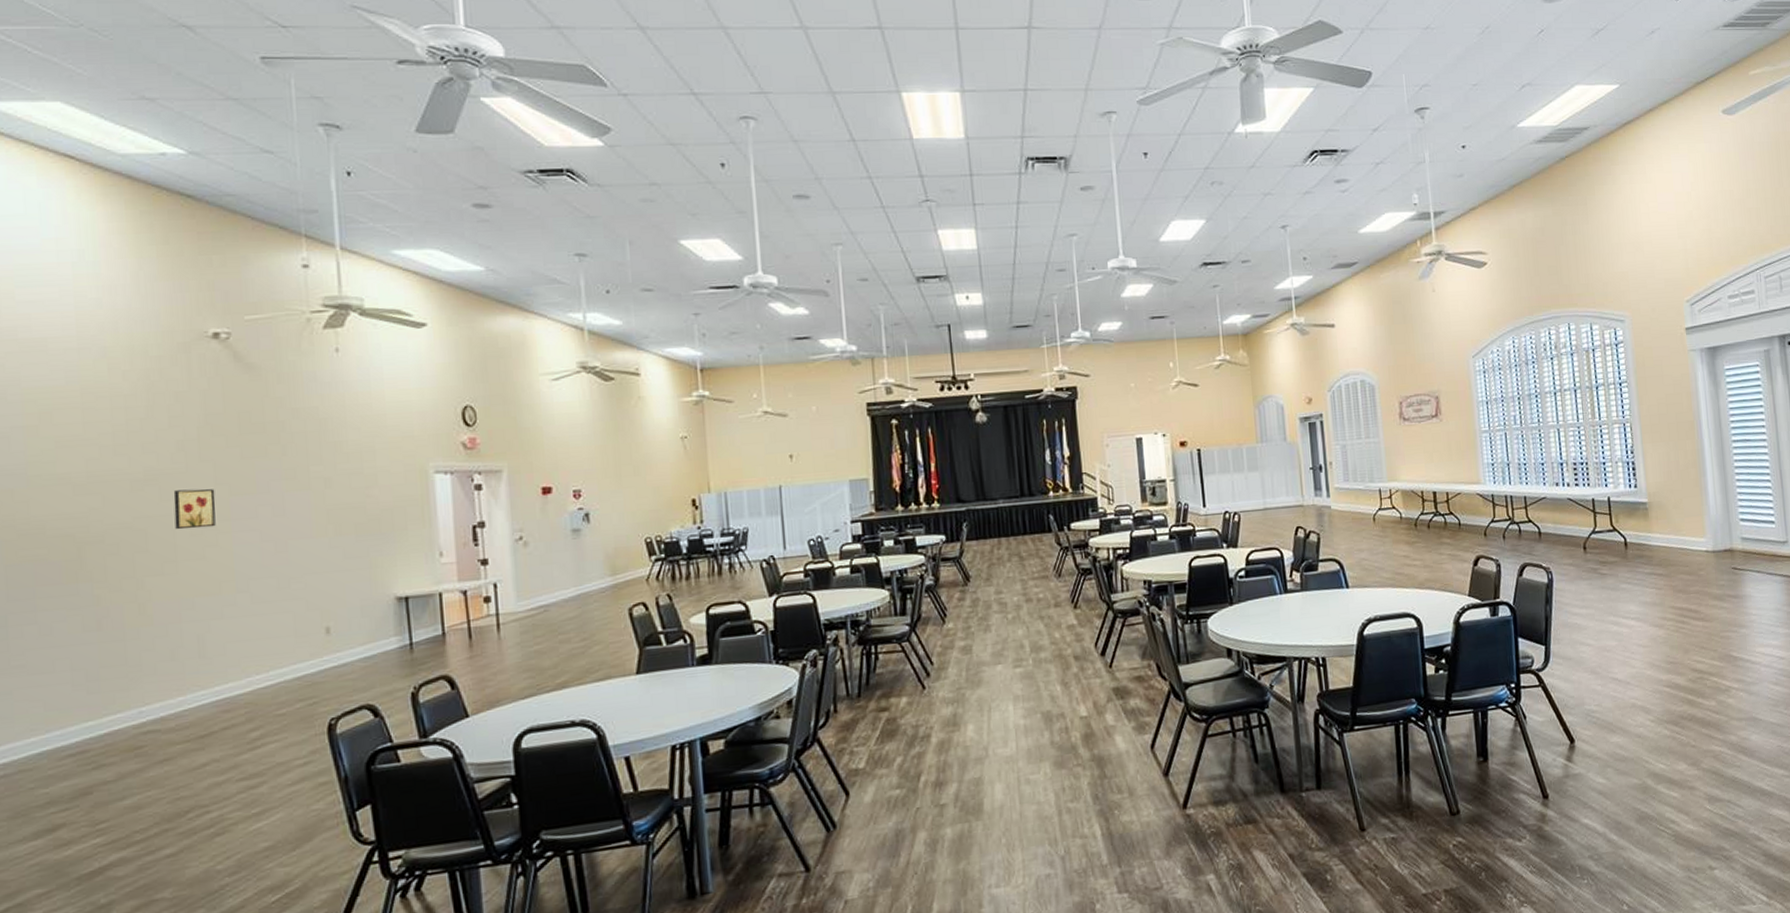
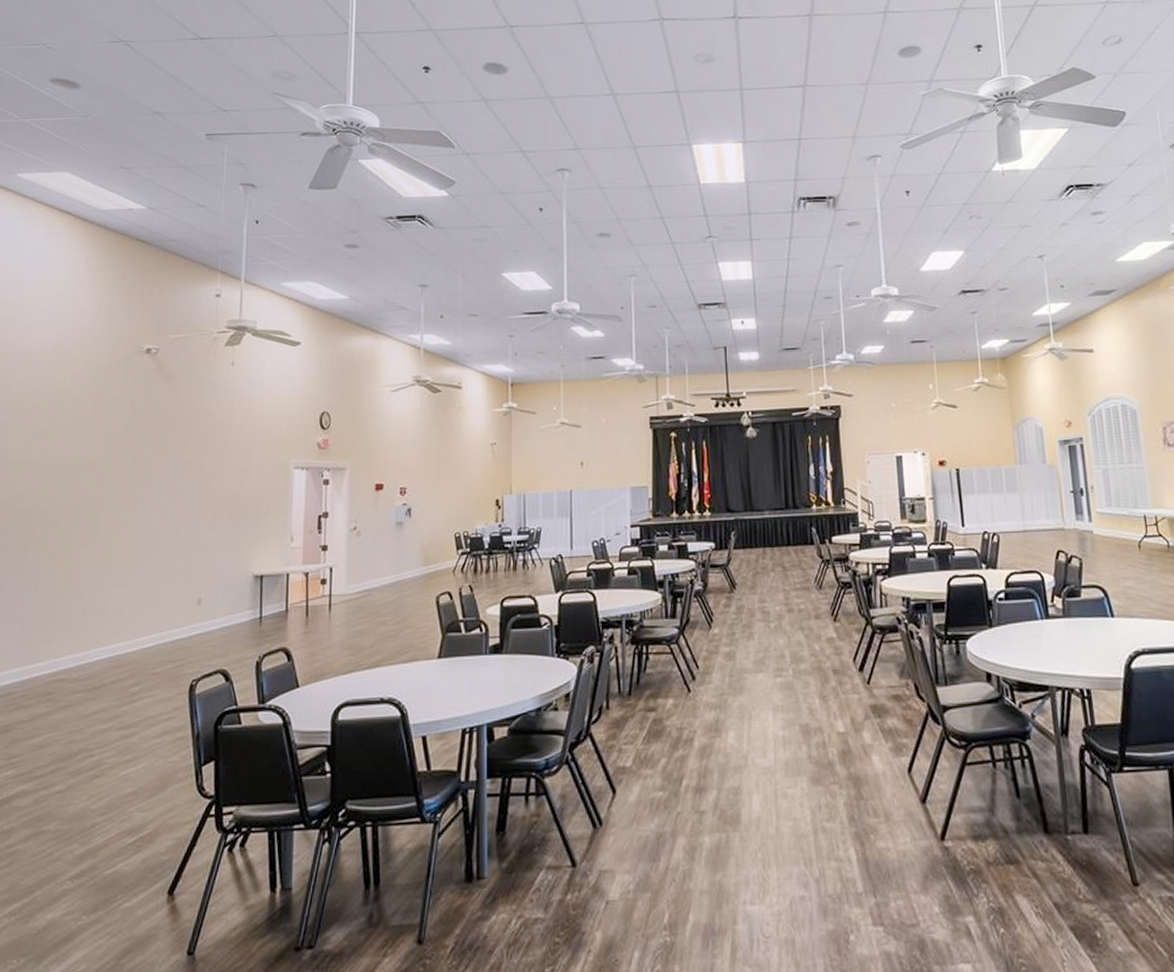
wall art: present [173,488,216,530] -> none [100,475,132,509]

